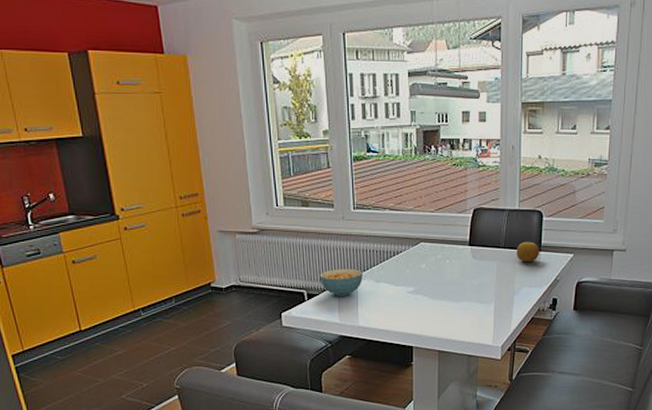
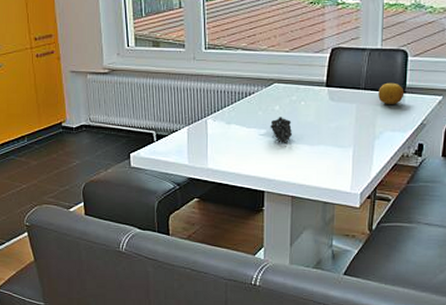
cereal bowl: present [319,268,363,296] -> none [169,109,213,138]
fruit: none [417,275,439,300] -> present [270,117,293,143]

